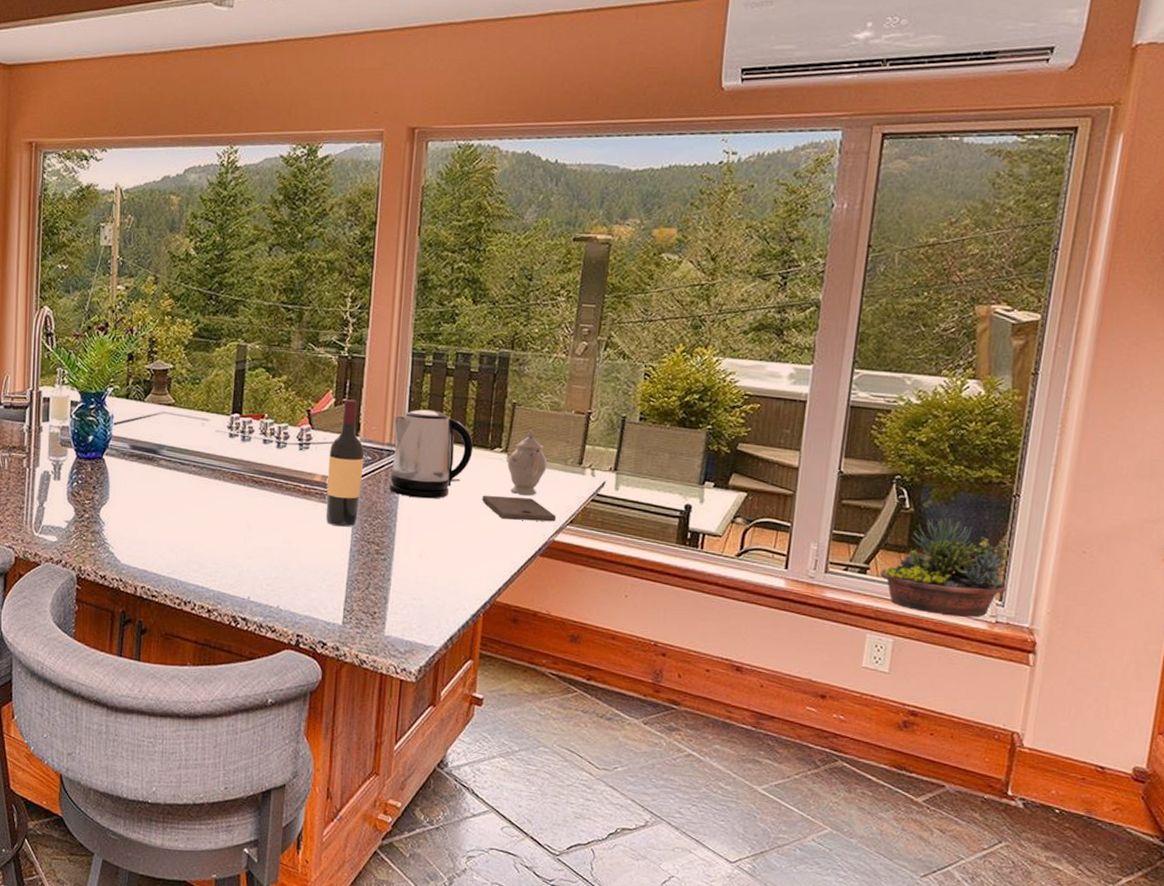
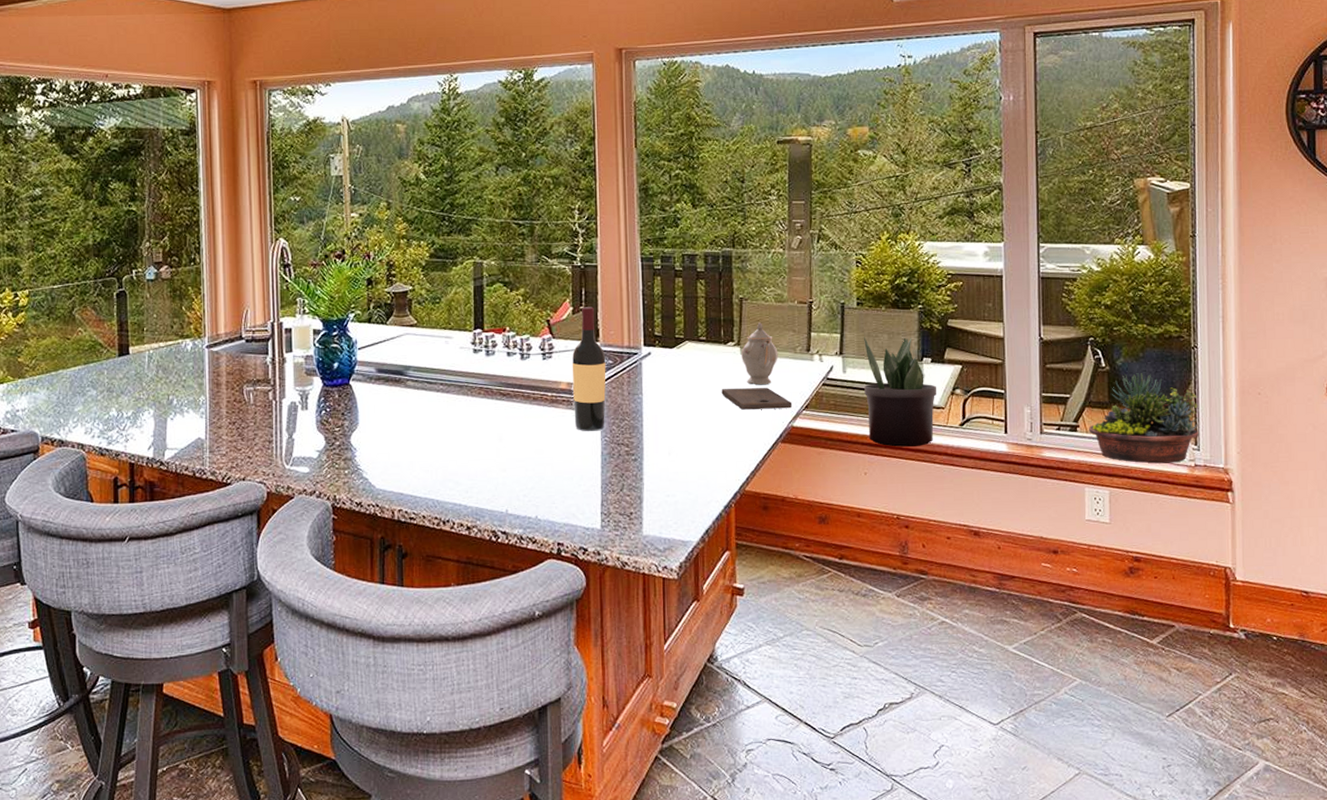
kettle: present [389,409,474,499] -> none [630,310,708,397]
planter: none [635,454,716,574] -> present [864,337,936,448]

